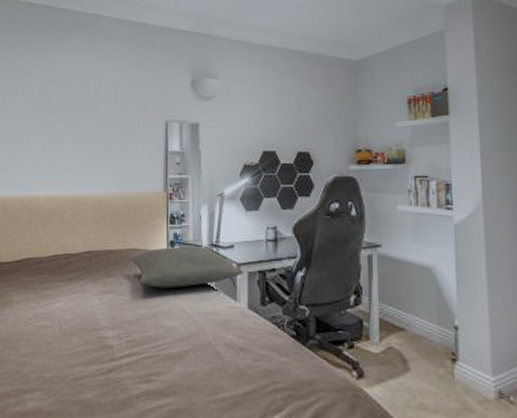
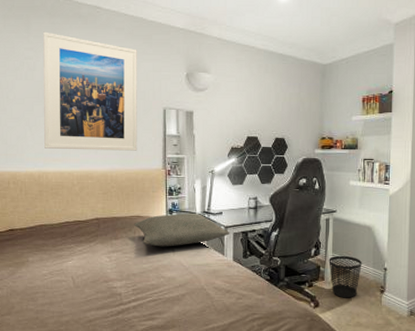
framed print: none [37,44,138,172] -> present [43,31,137,151]
wastebasket: none [374,306,422,368] -> present [328,255,362,298]

